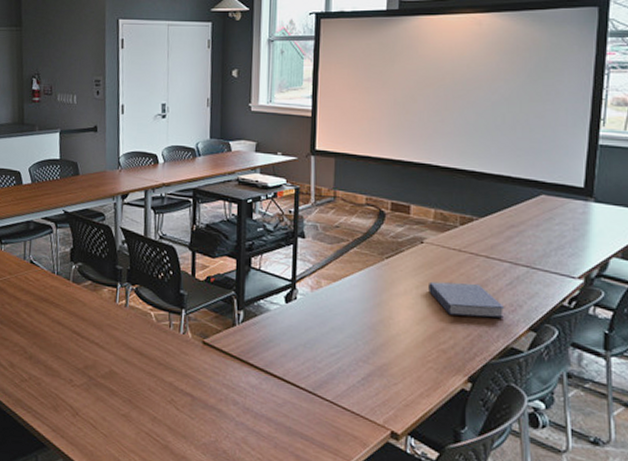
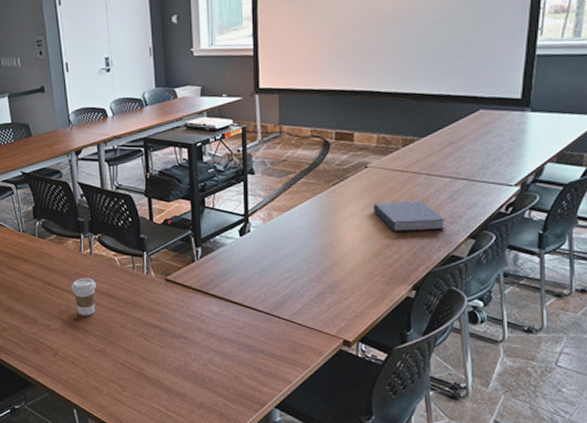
coffee cup: none [101,330,128,374] -> present [71,277,96,316]

